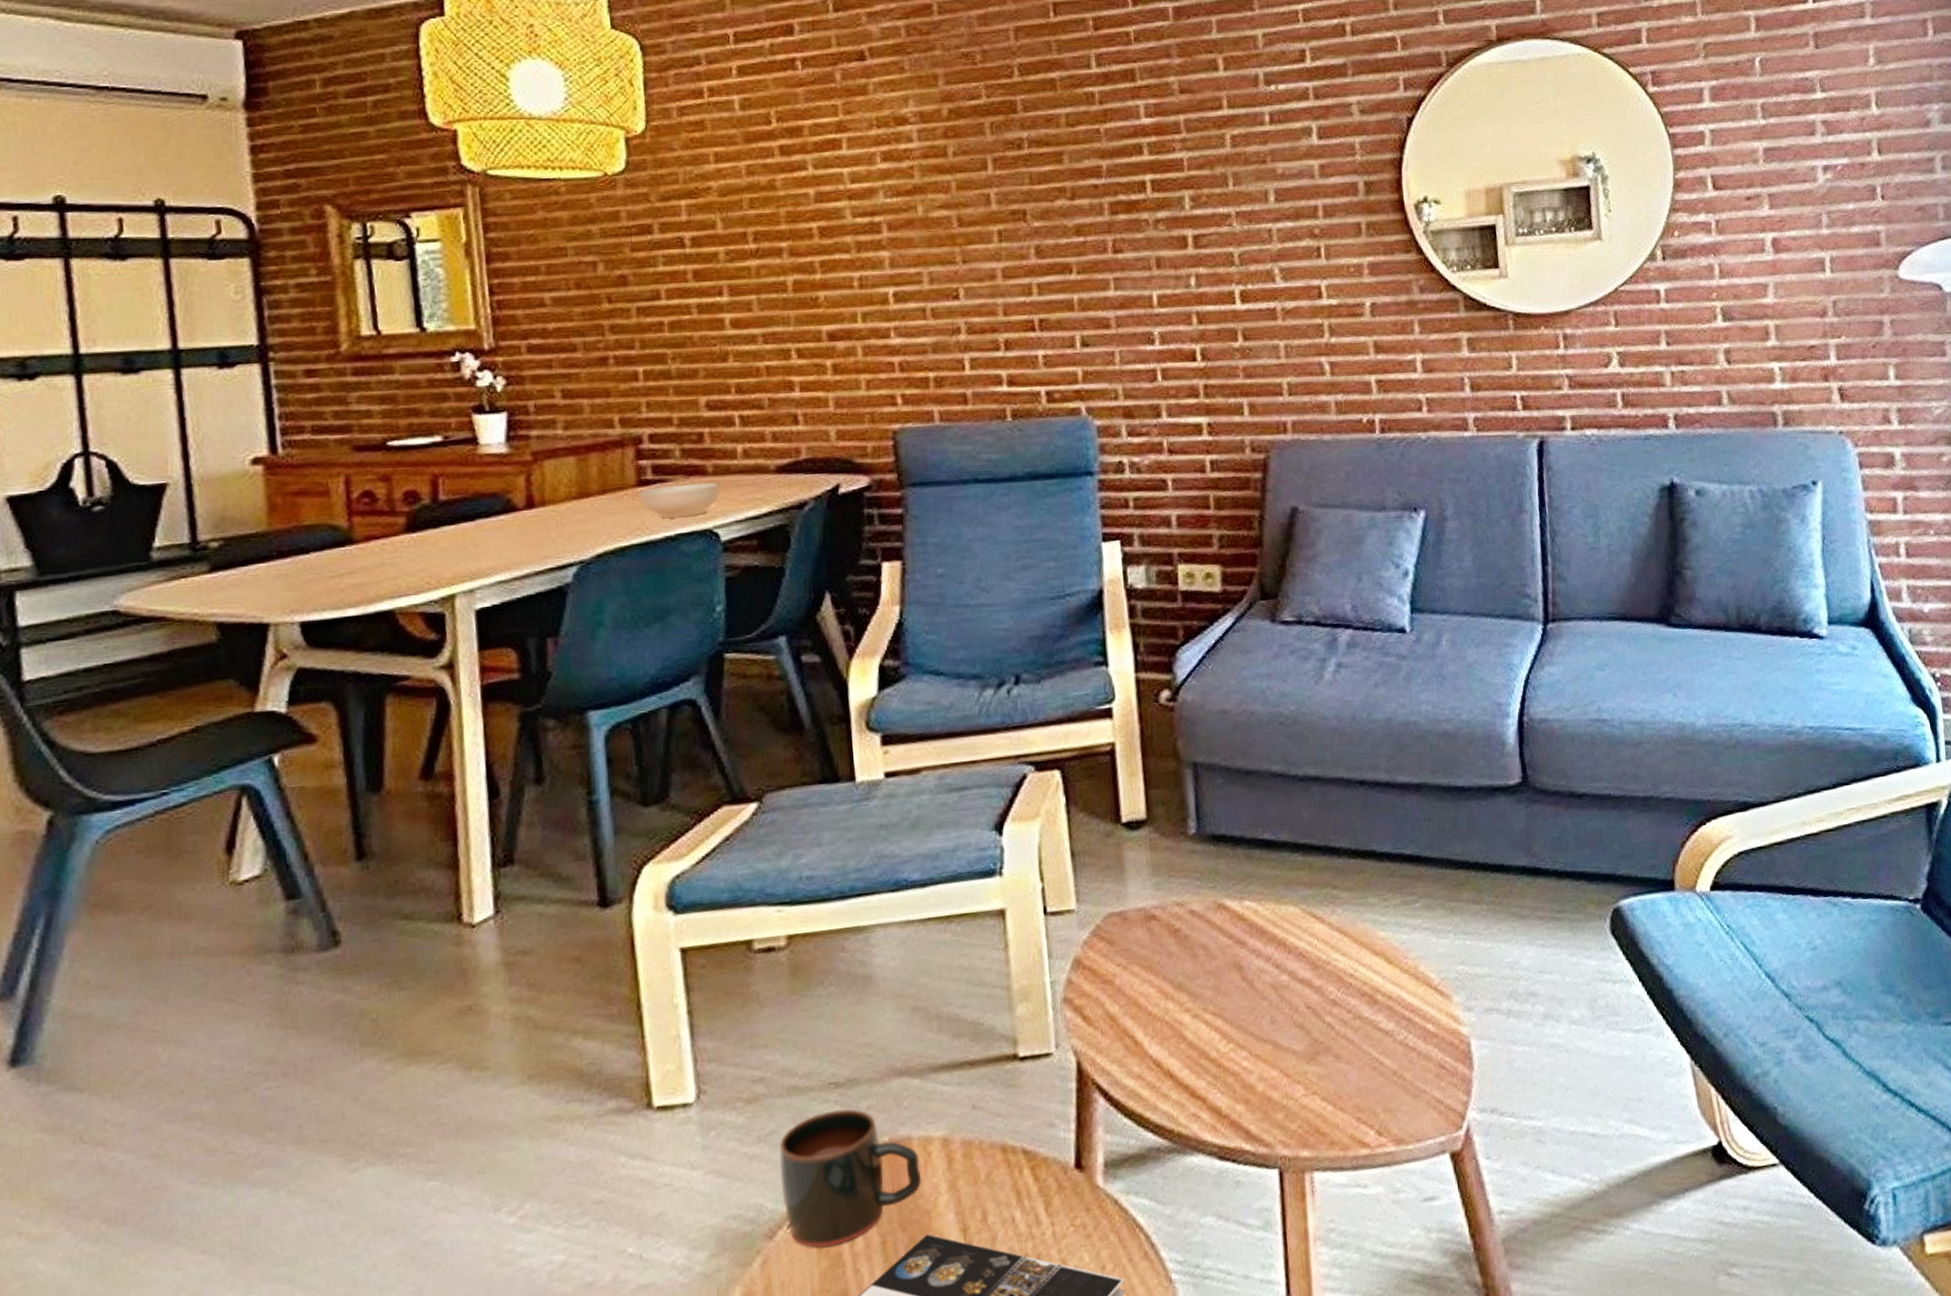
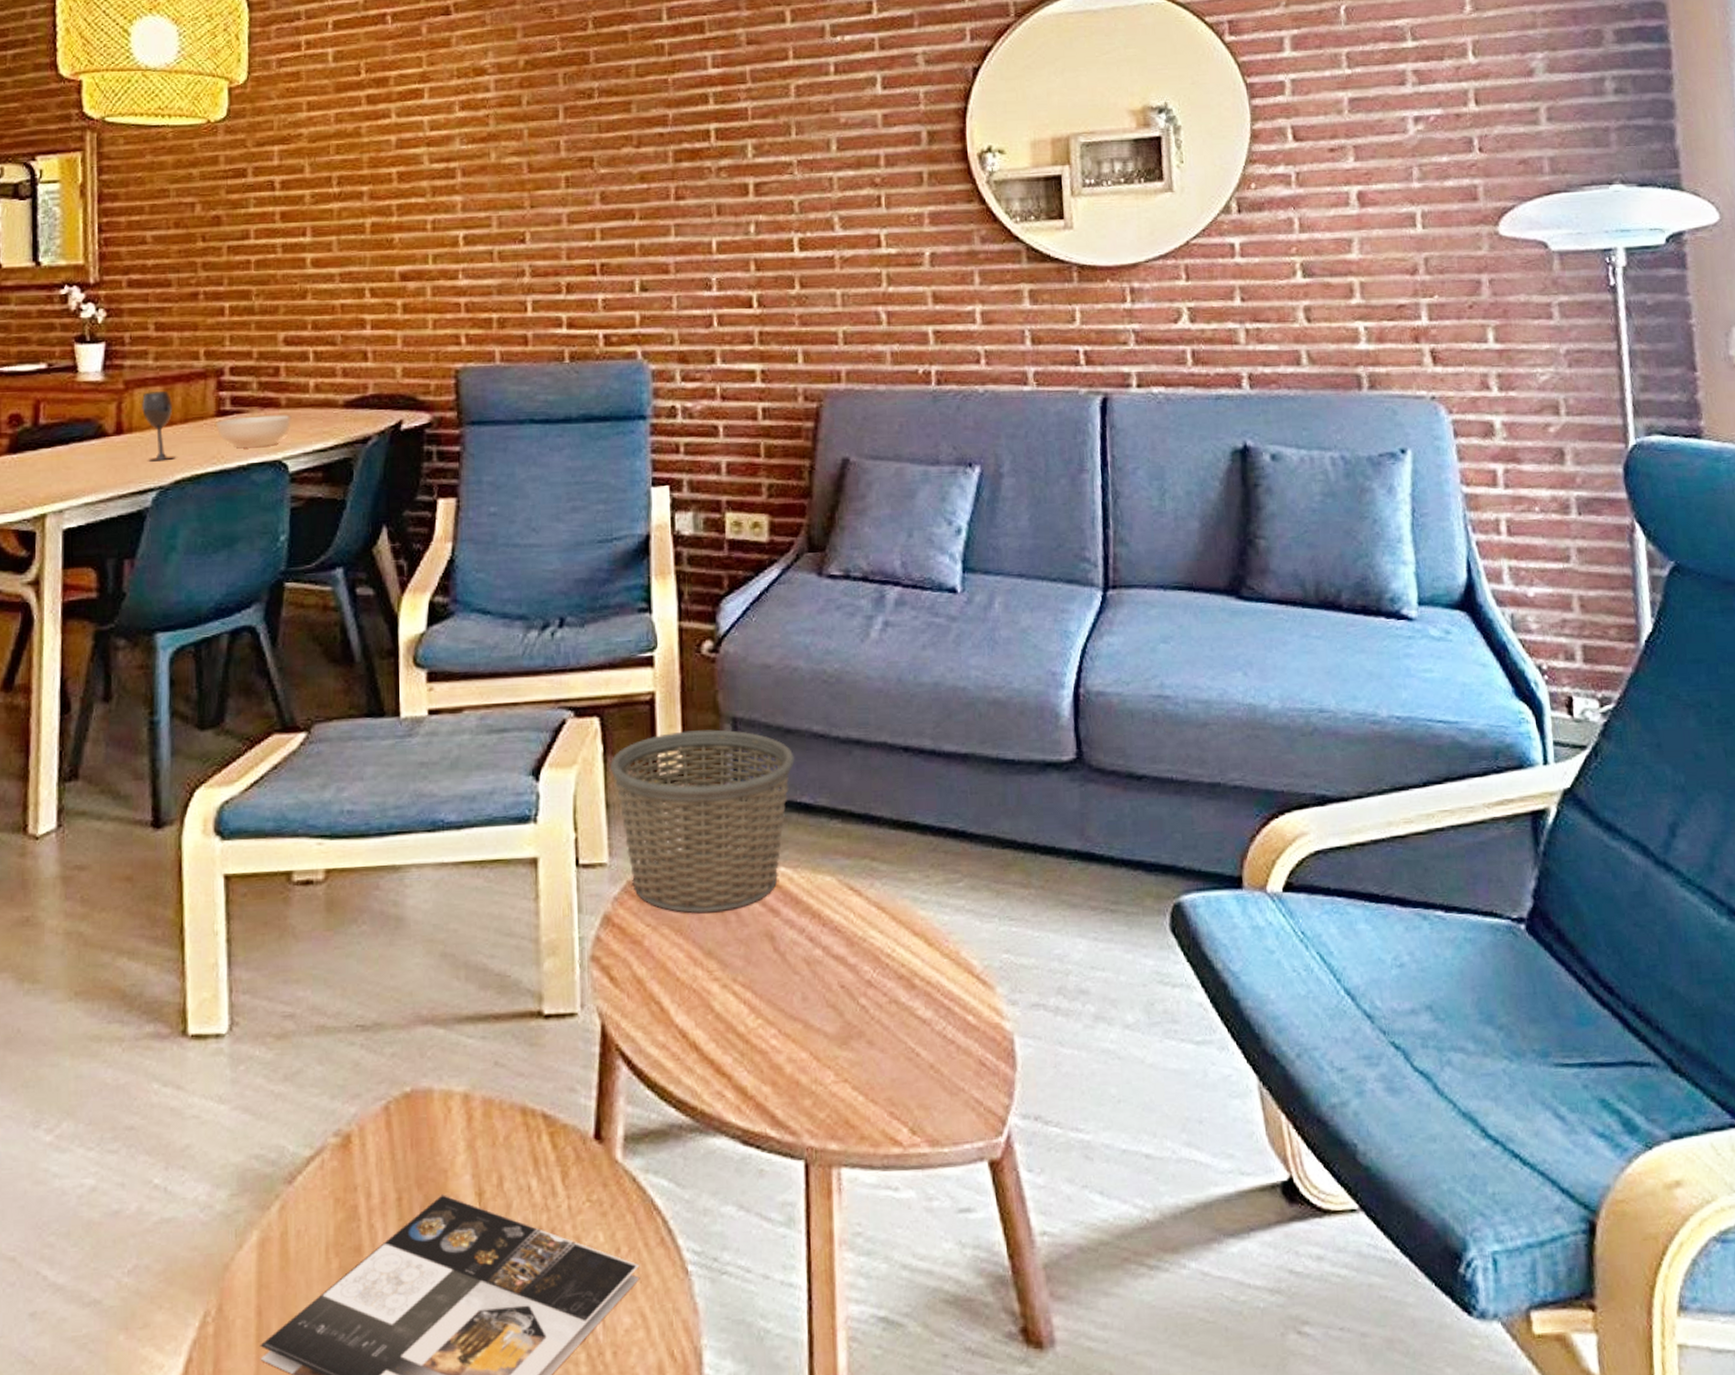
wine glass: none [552,462,595,535] -> present [141,391,175,462]
mug: present [779,1109,922,1247] -> none [303,1053,441,1197]
basket: none [1073,775,1255,951] -> present [610,729,795,913]

